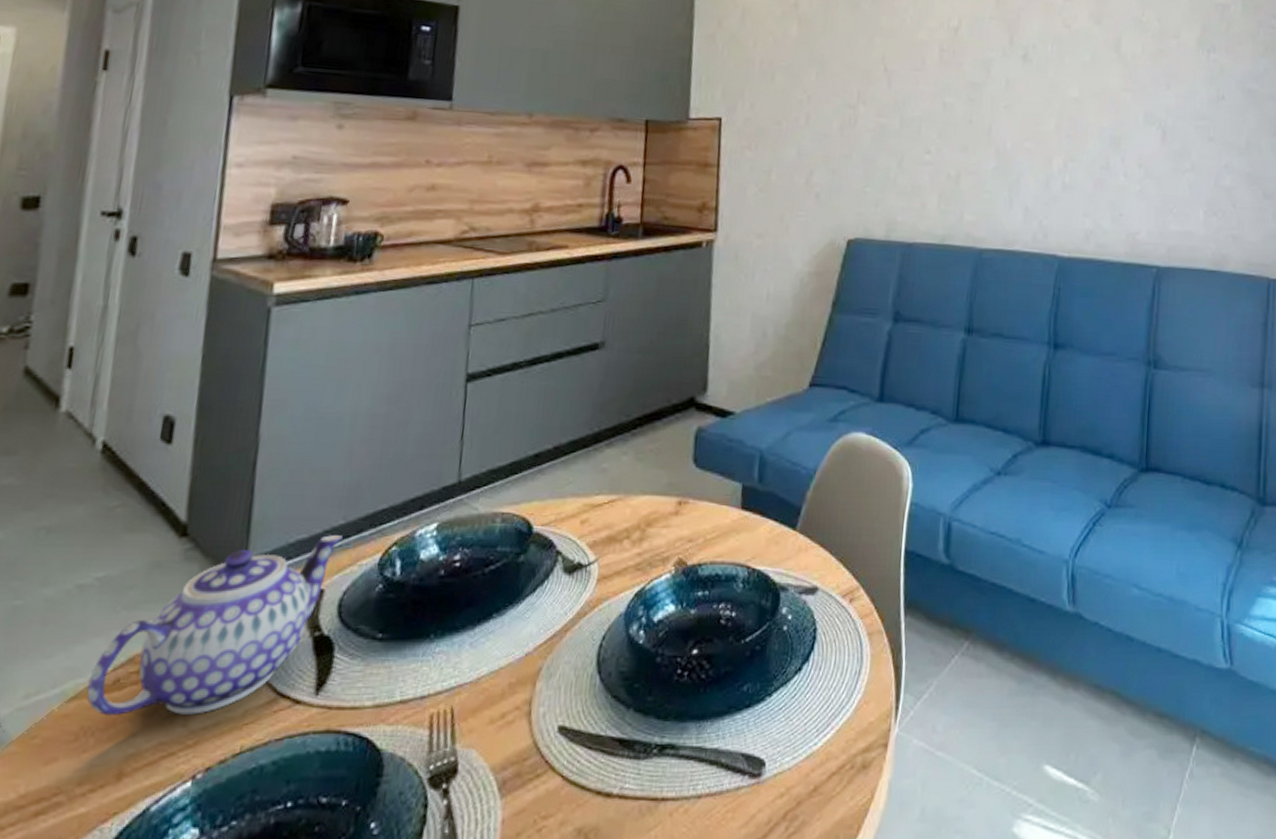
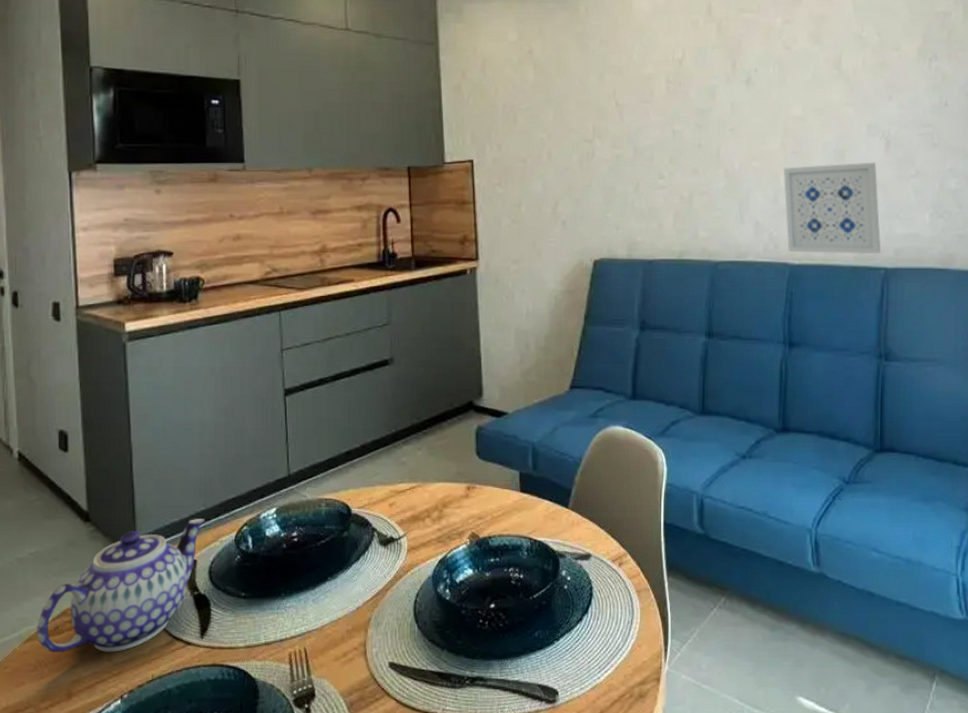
wall art: none [1056,151,1155,251] -> present [784,162,882,255]

